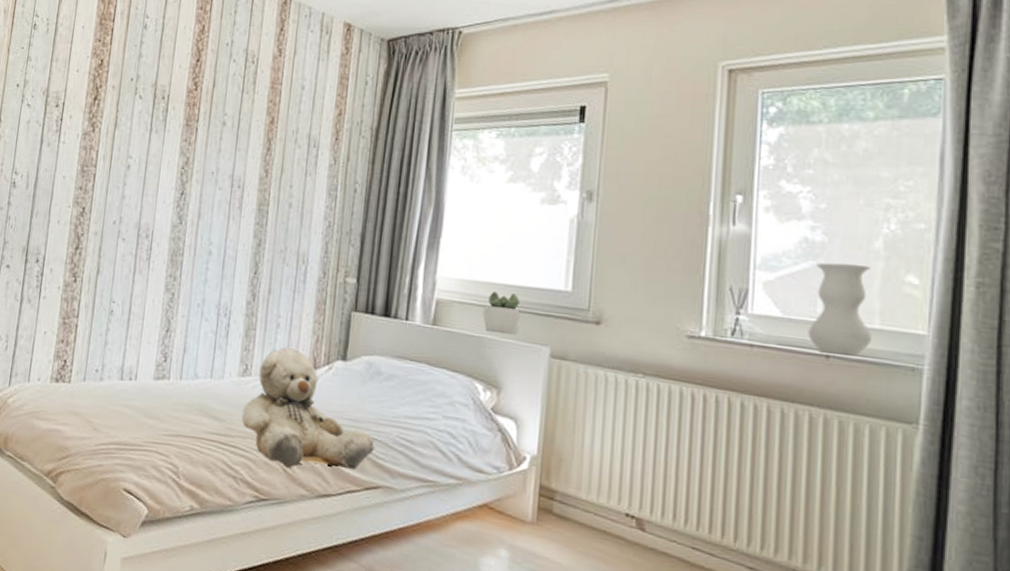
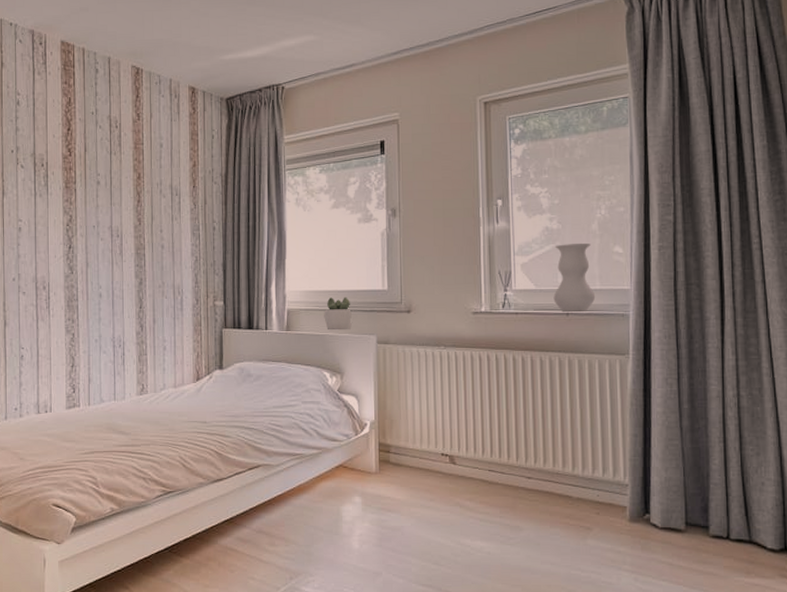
teddy bear: present [241,347,375,471] -> none [144,366,253,462]

